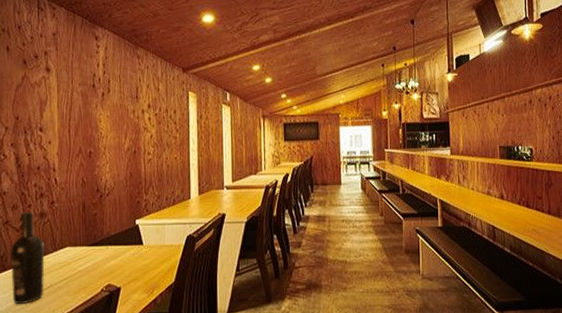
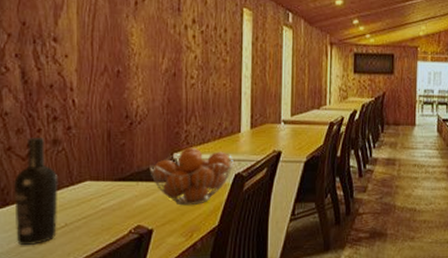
fruit basket: none [117,213,186,266] -> present [150,147,234,206]

